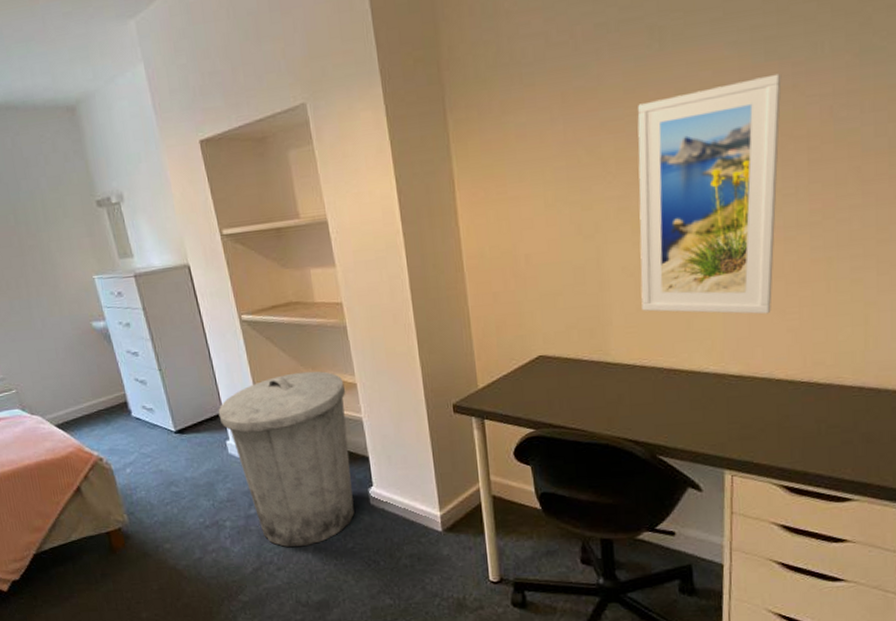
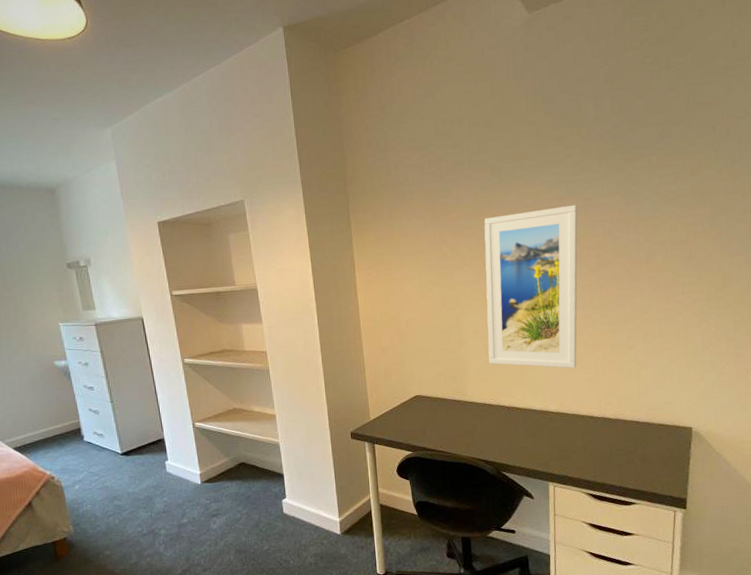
trash can: present [218,371,355,548] -> none [160,404,270,551]

